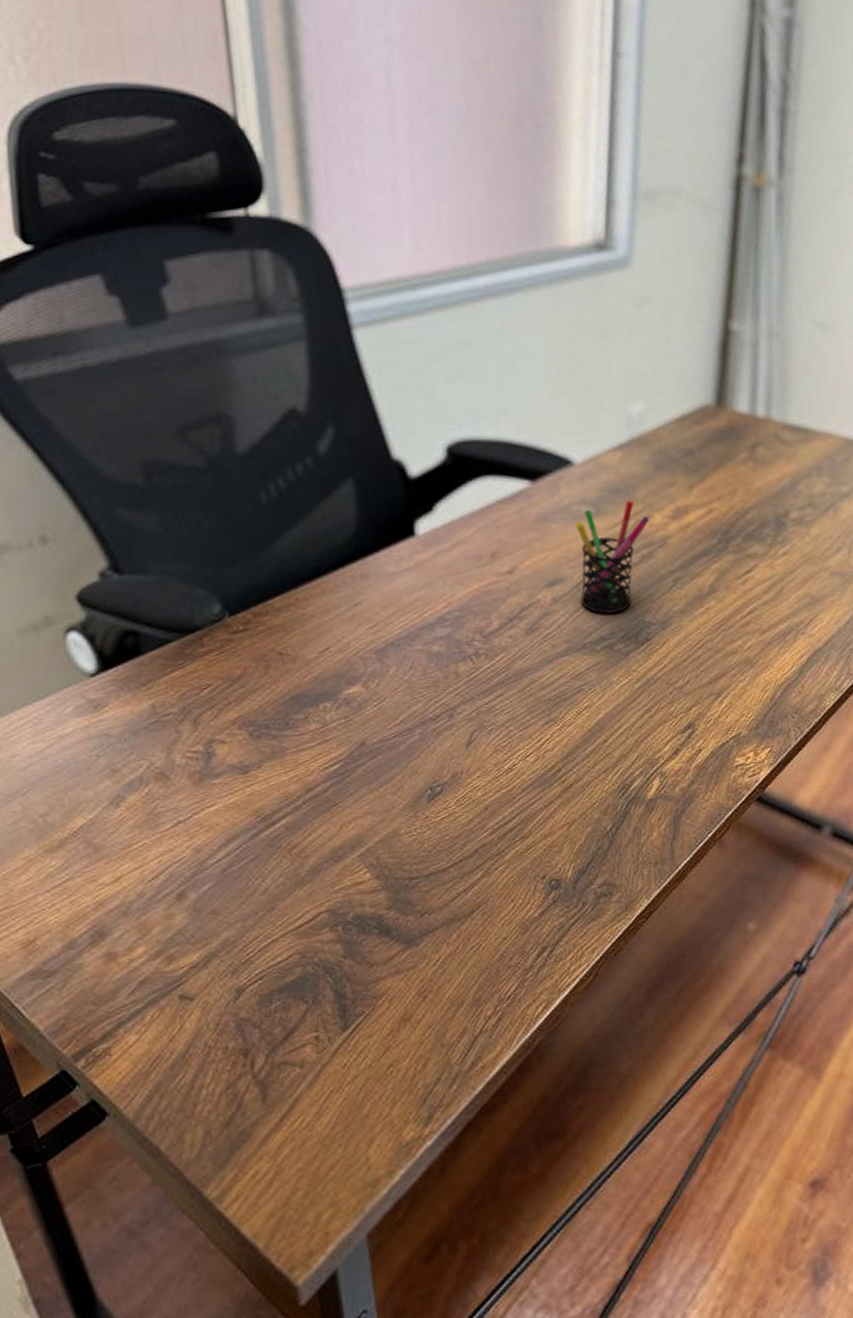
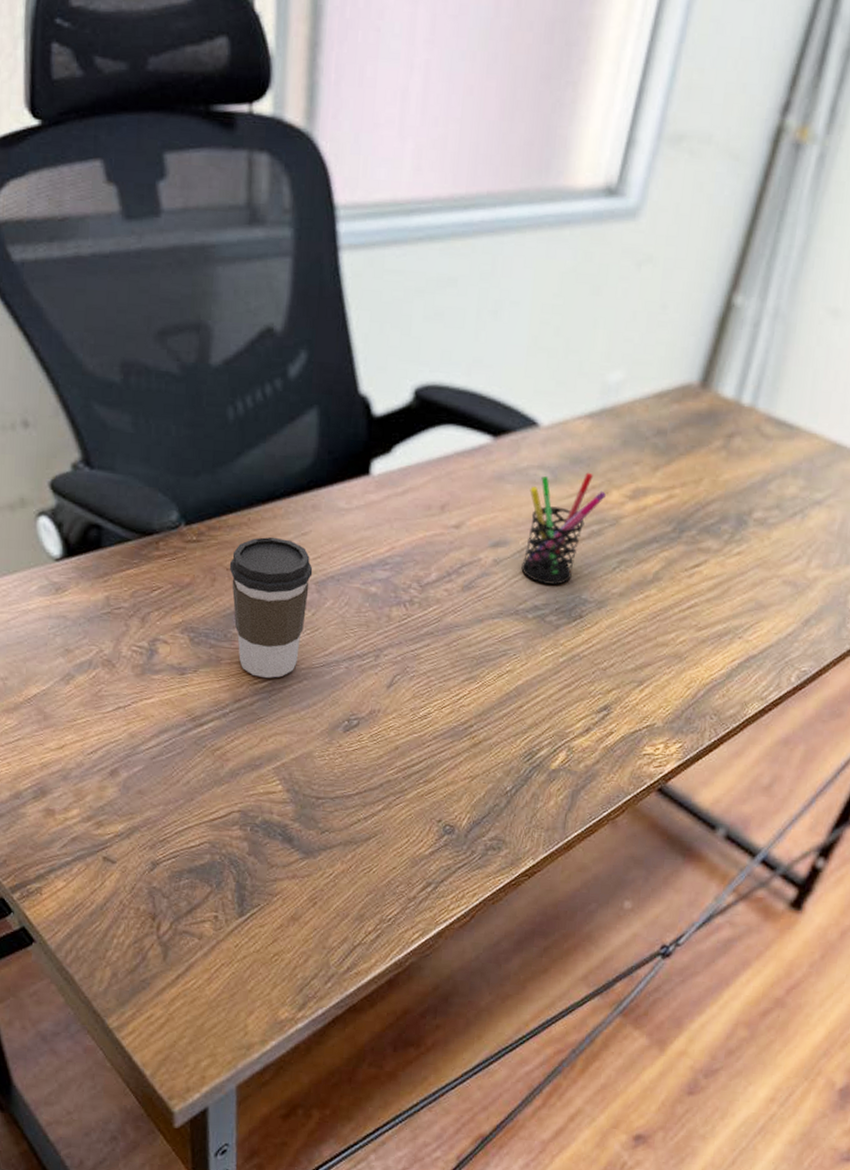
coffee cup: none [281,612,371,761] -> present [229,537,313,679]

